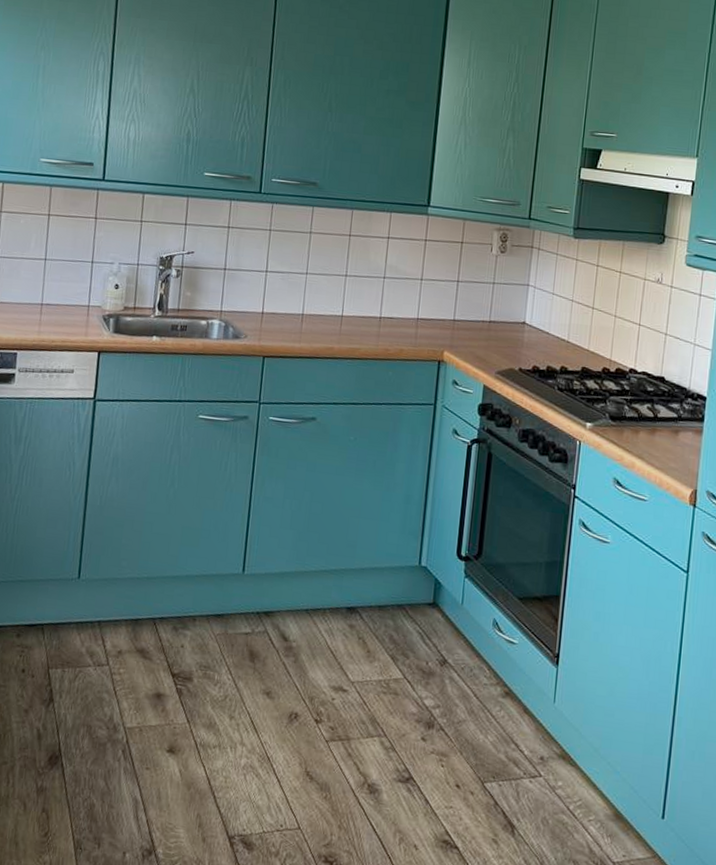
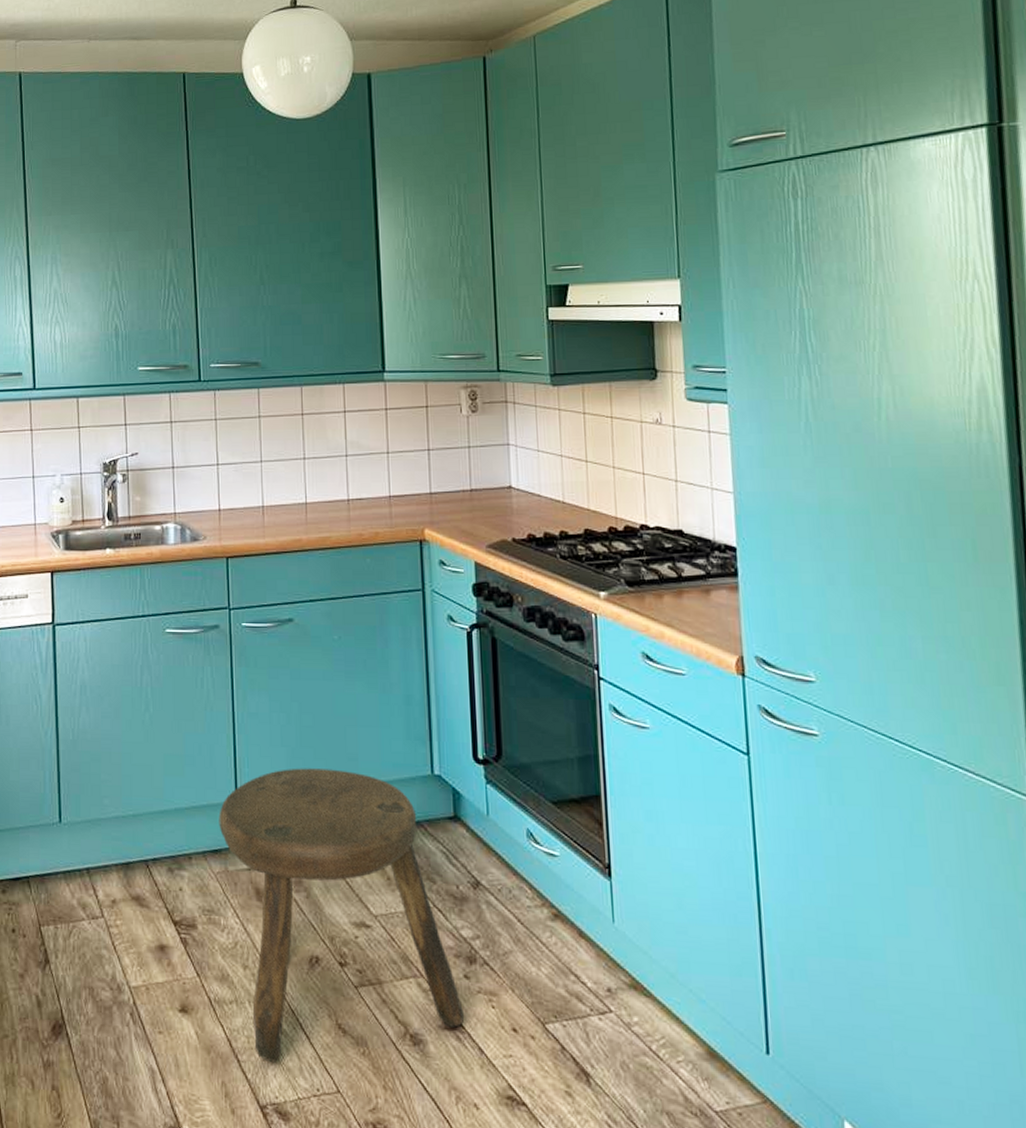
stool: none [224,549,418,801] -> present [218,768,465,1064]

